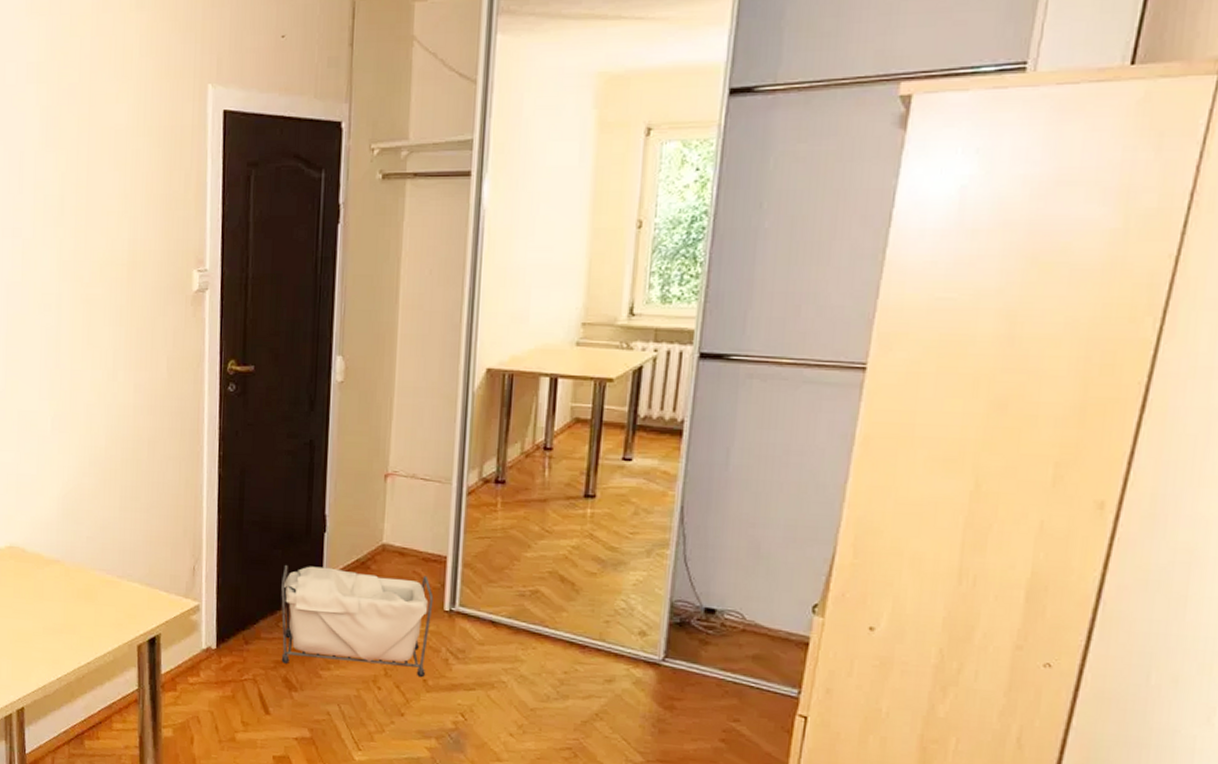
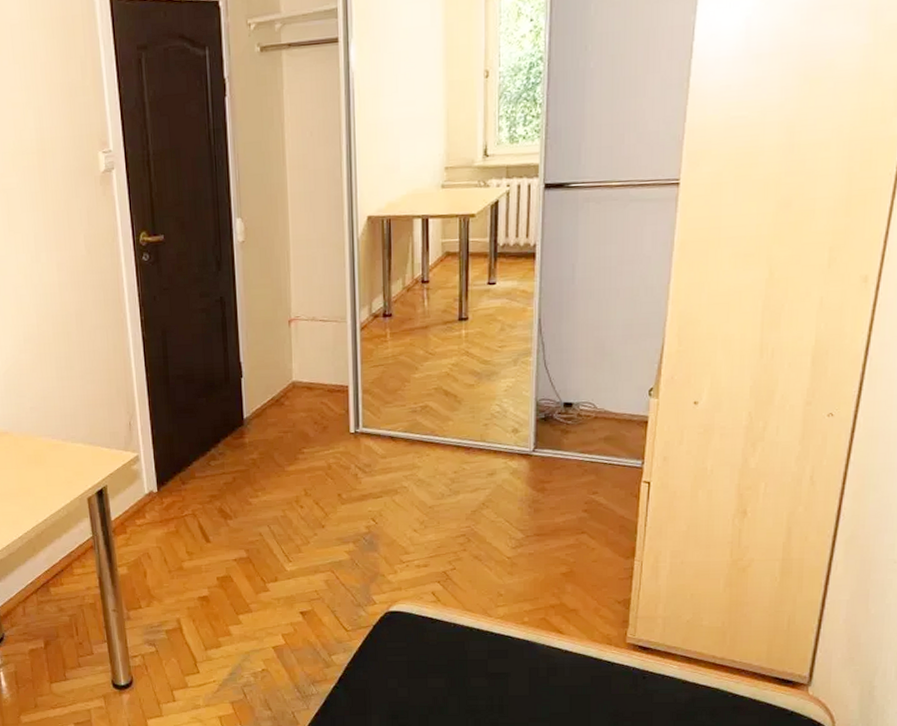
laundry basket: present [281,564,434,678] -> none [208,405,341,496]

